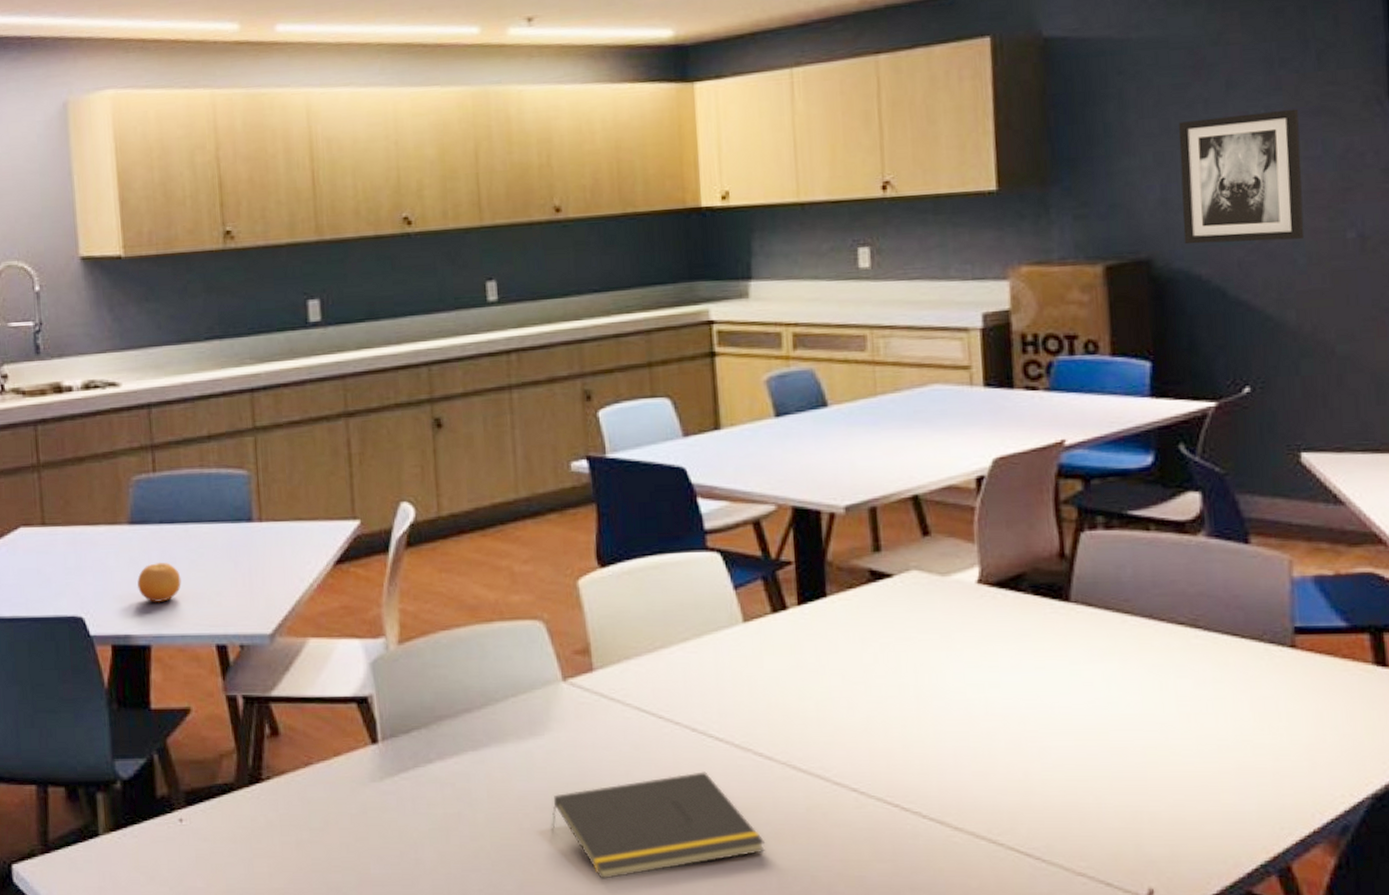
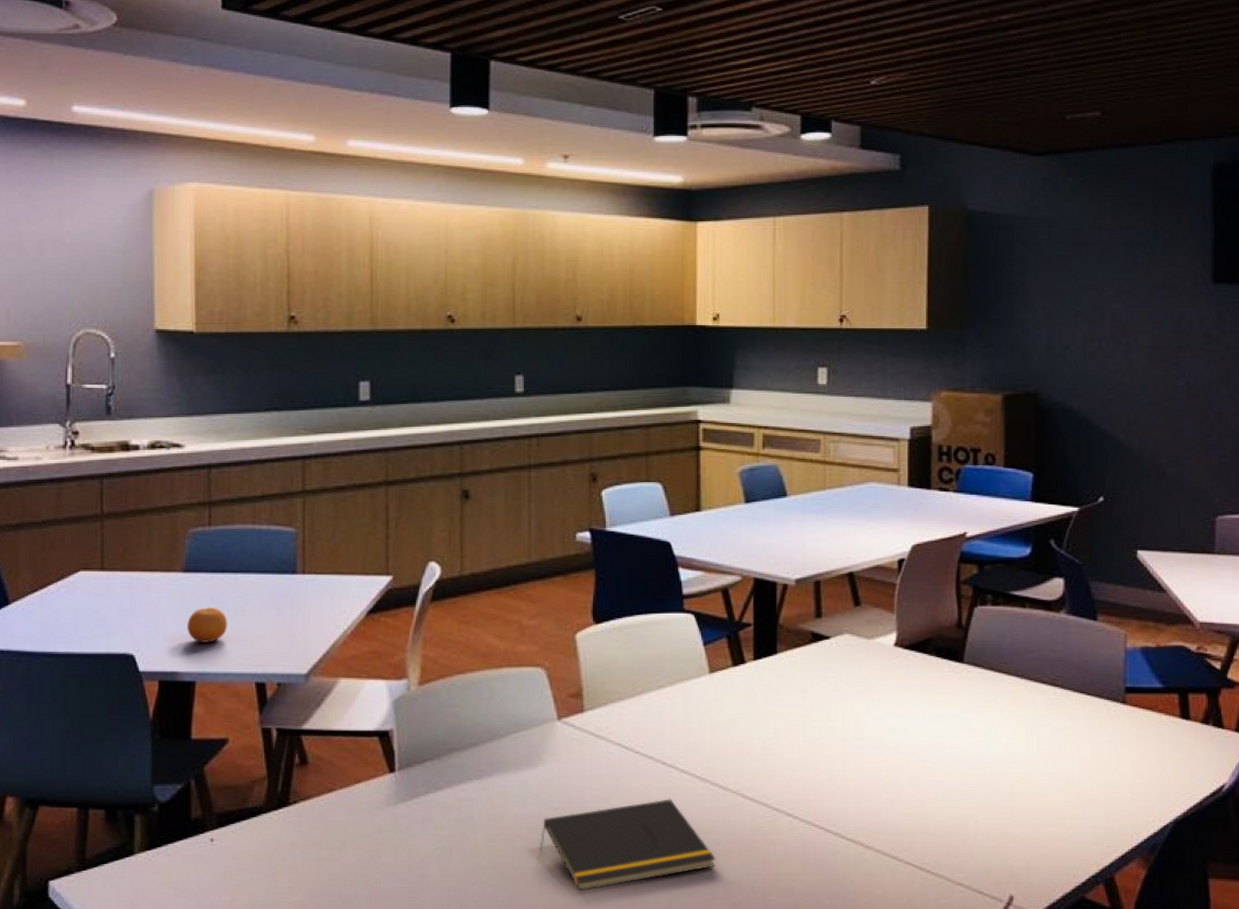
wall art: present [1178,108,1305,245] -> none [1062,282,1149,383]

